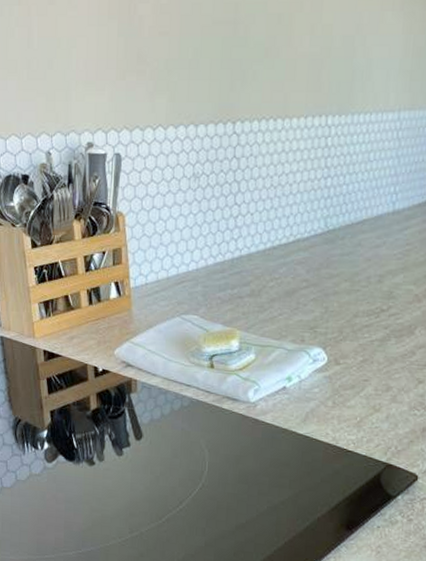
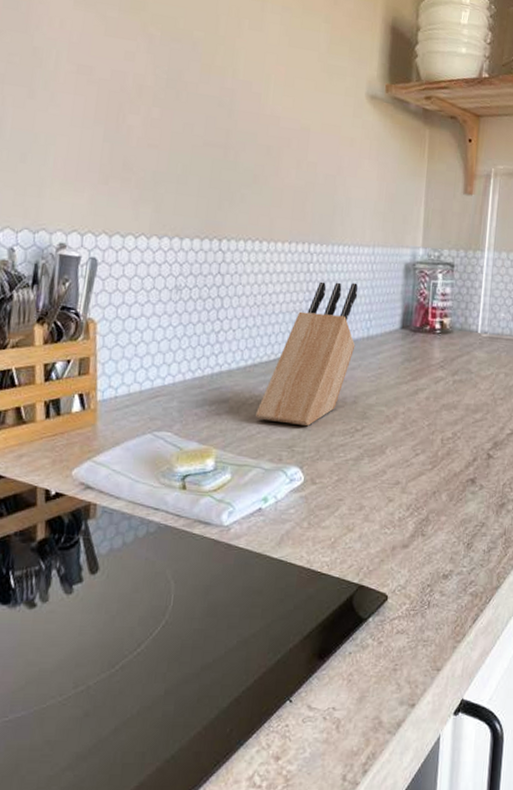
knife block: none [277,154,382,308] -> present [256,281,358,427]

